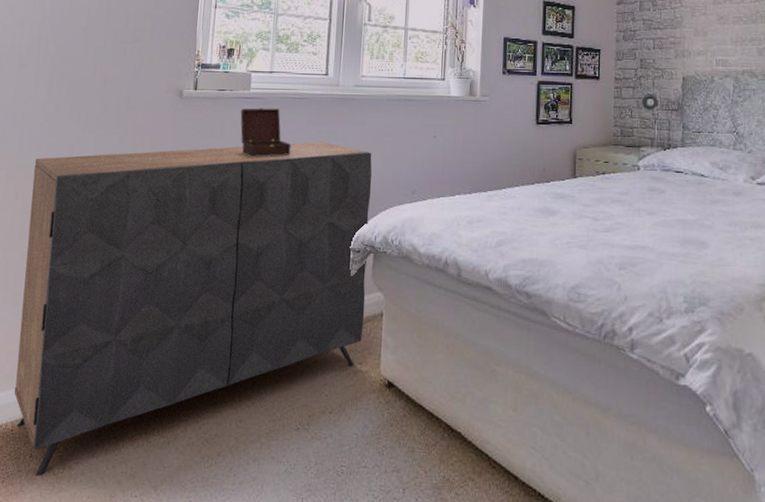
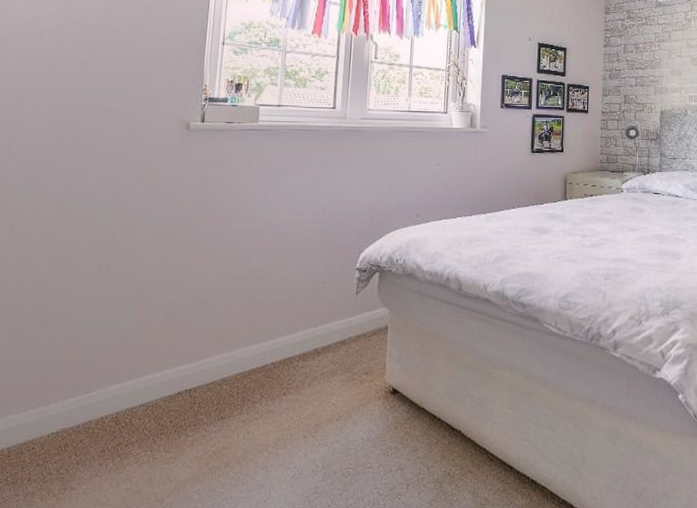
dresser: present [14,142,372,476] -> none [10,170,378,499]
jewelry box: present [240,108,291,157] -> none [248,139,299,186]

